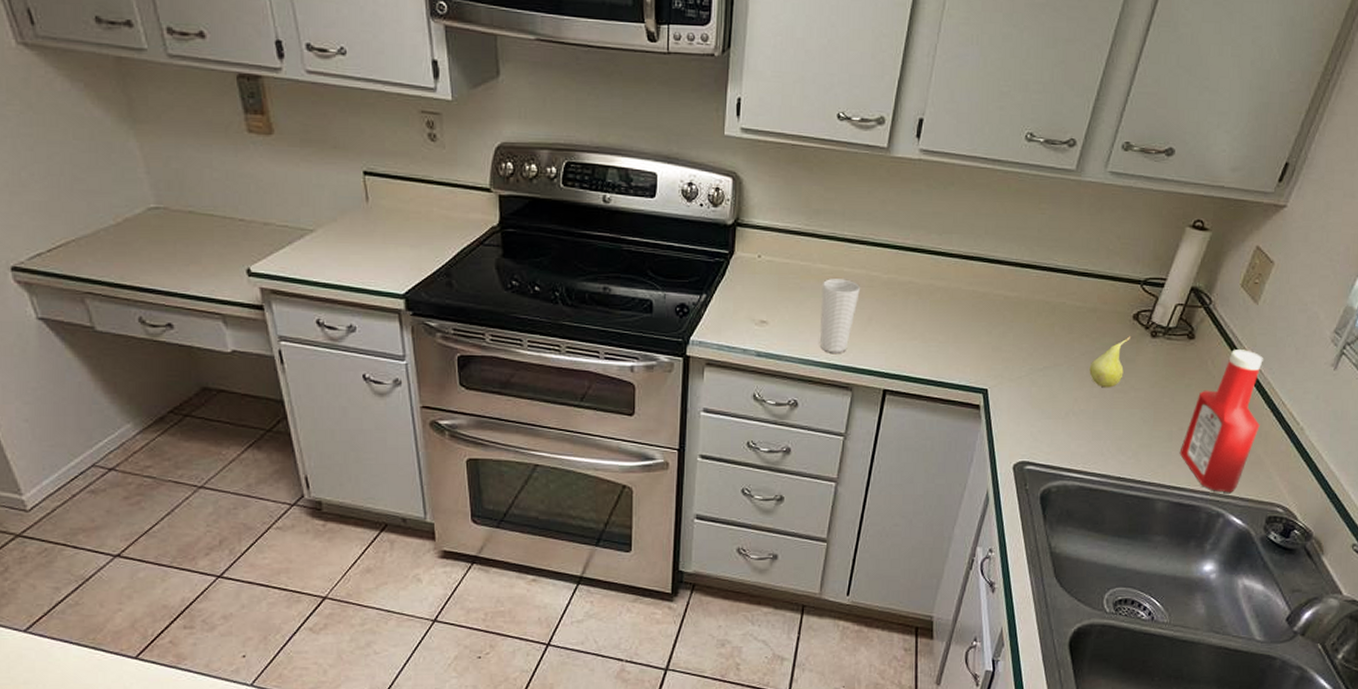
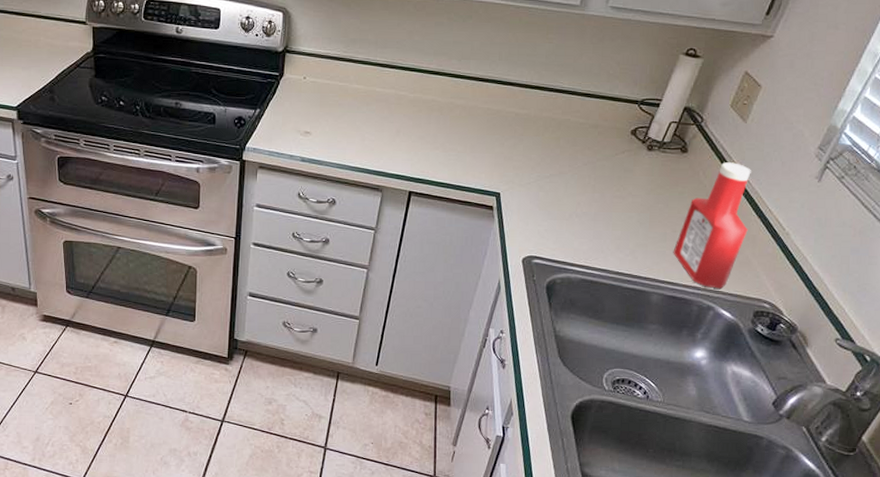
cup: present [820,279,860,353] -> none [355,97,390,160]
fruit: present [1089,335,1131,388] -> none [591,148,629,194]

